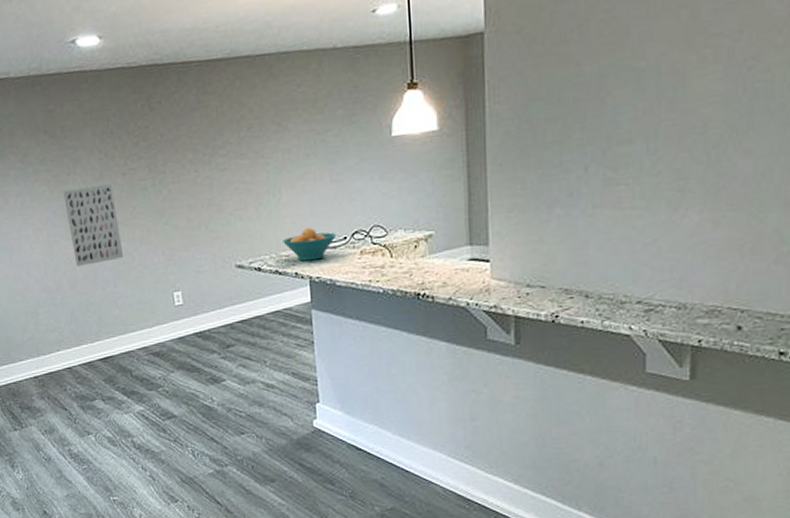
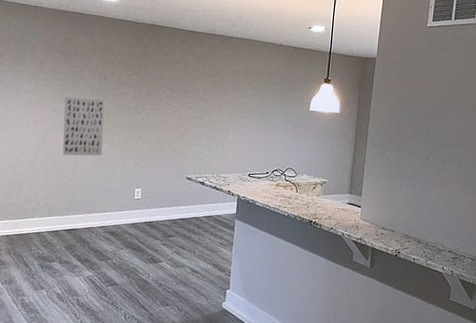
fruit bowl: present [283,227,337,262] -> none [223,160,262,185]

